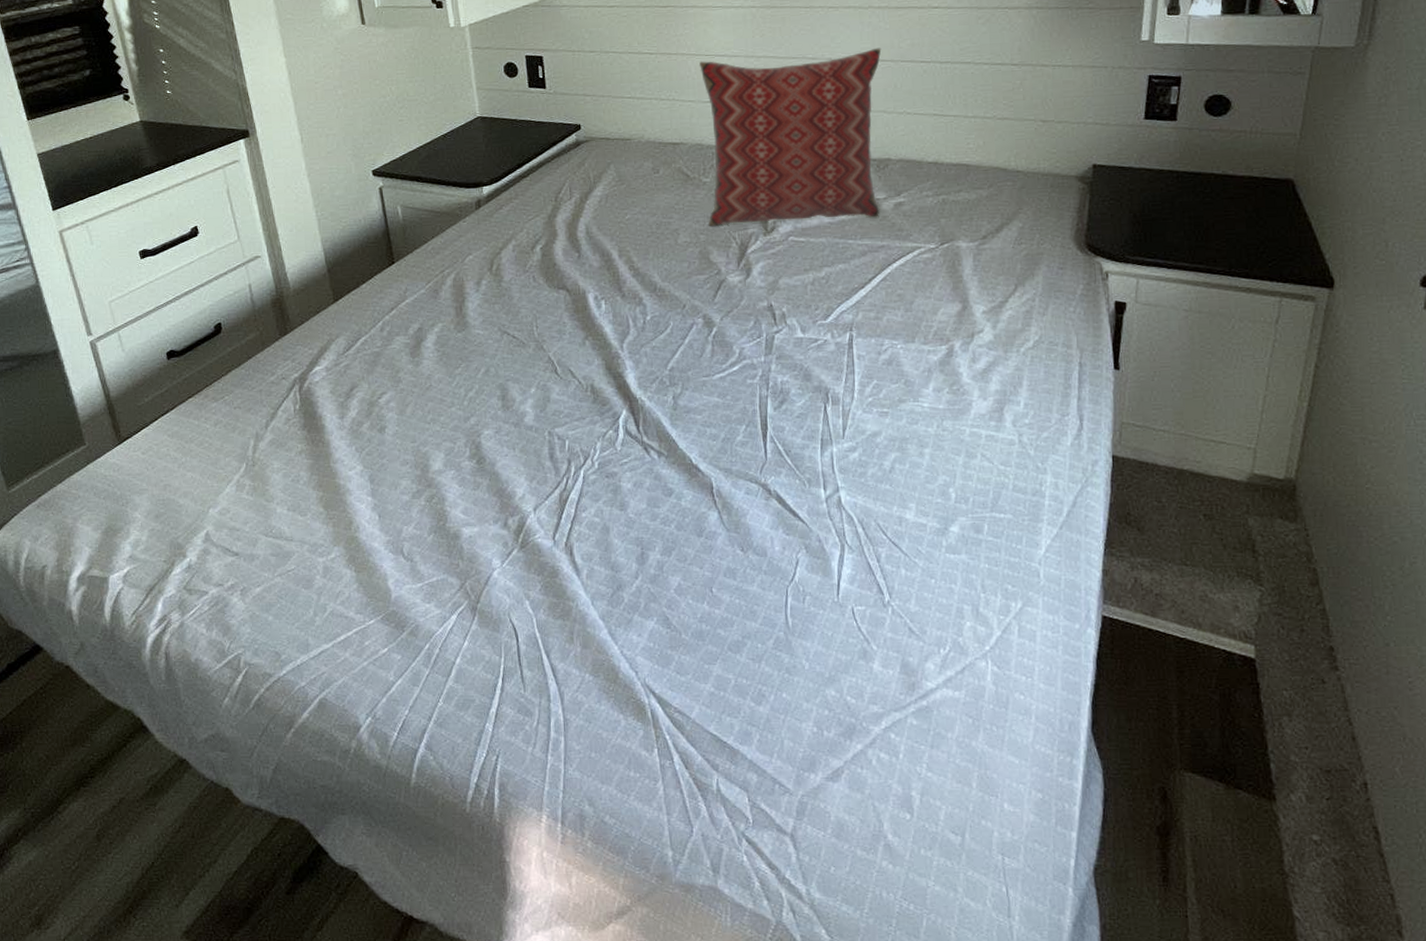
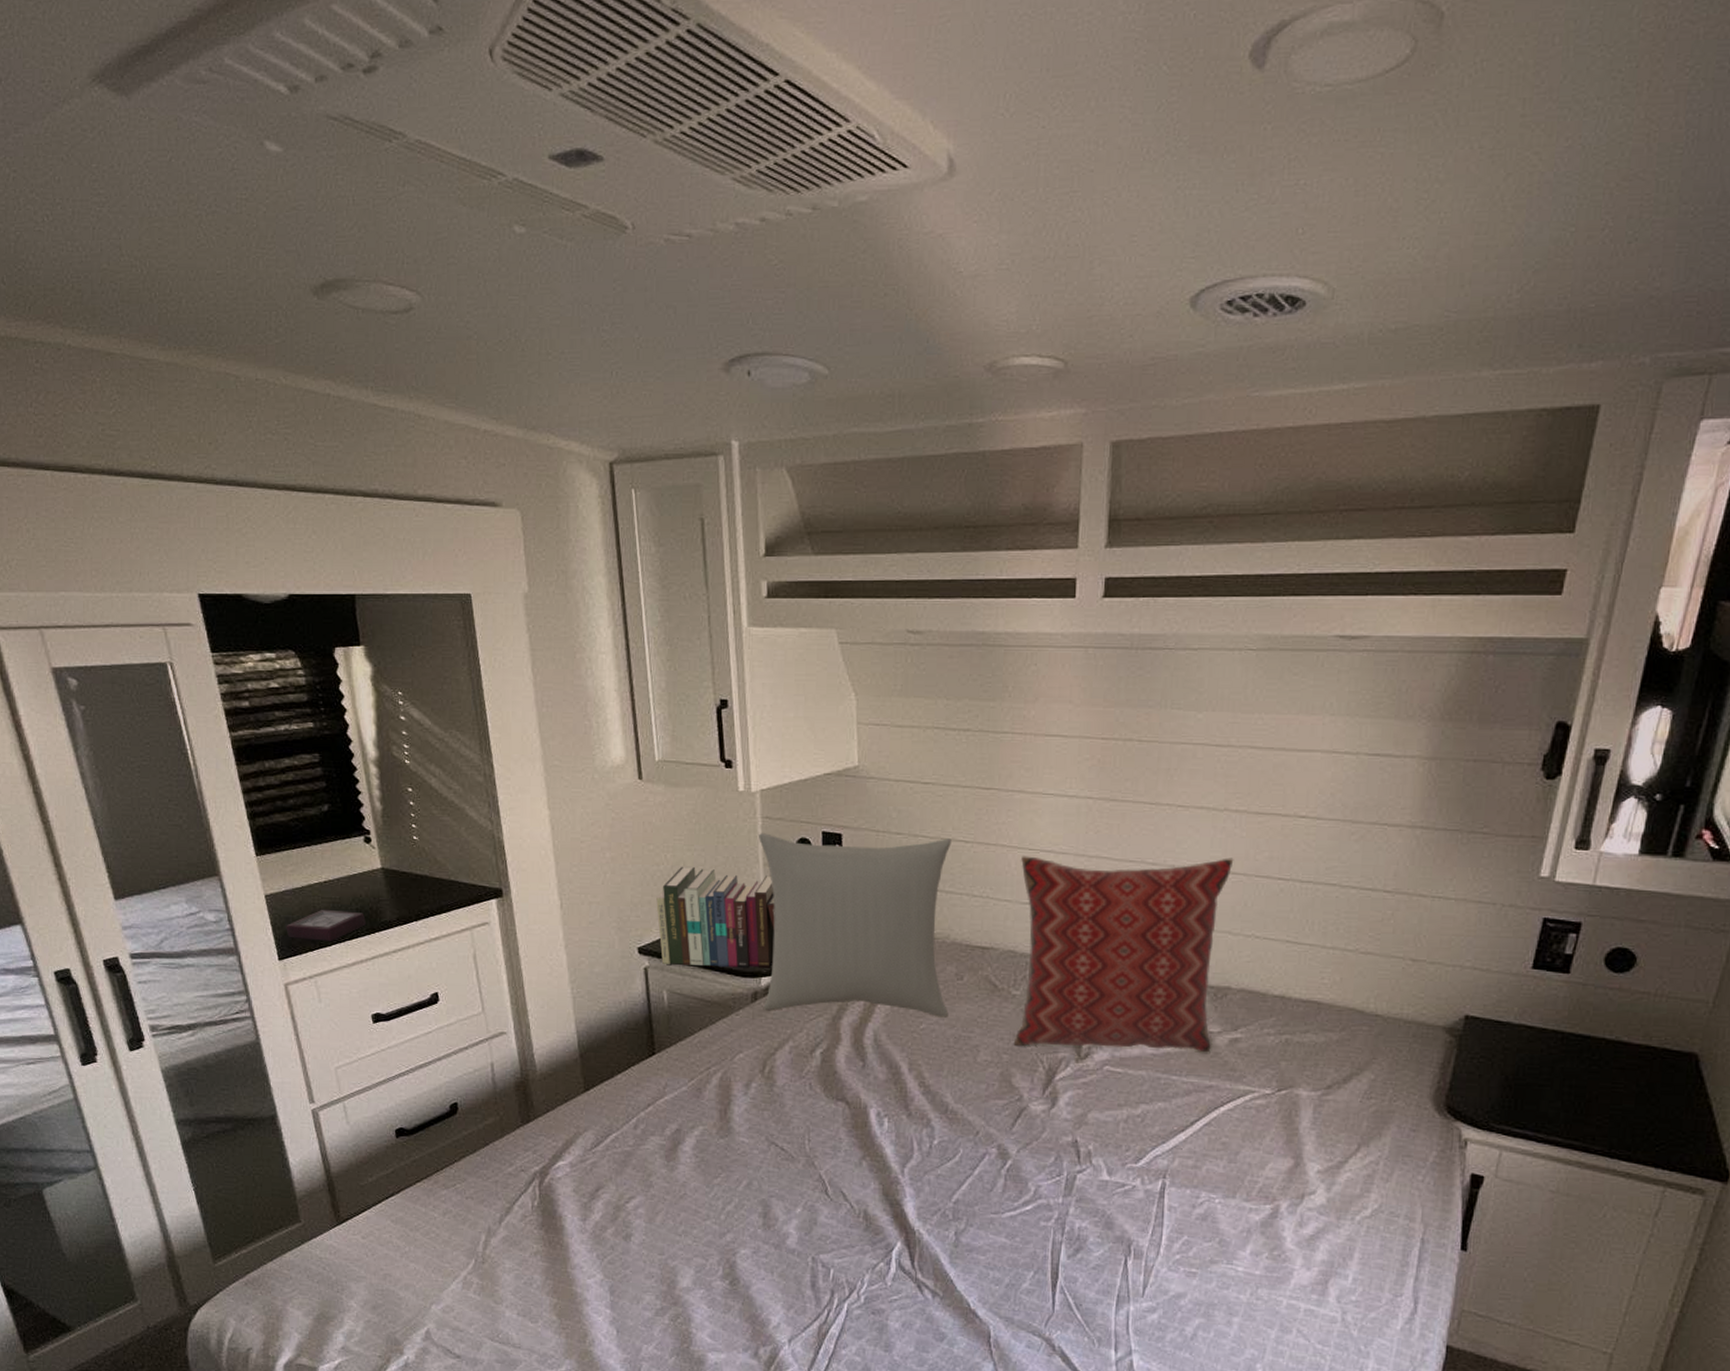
jewelry box: none [58,161,129,190] -> present [286,909,366,941]
books: none [385,95,492,183] -> present [656,866,775,969]
pillow: none [470,52,649,216] -> present [758,833,952,1018]

